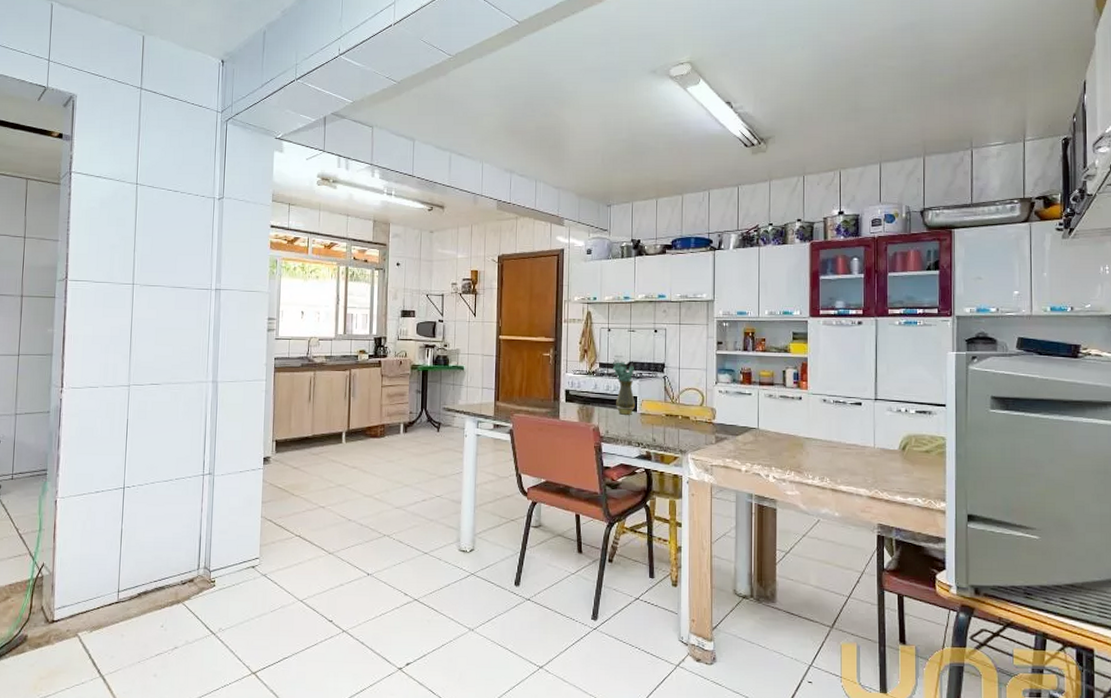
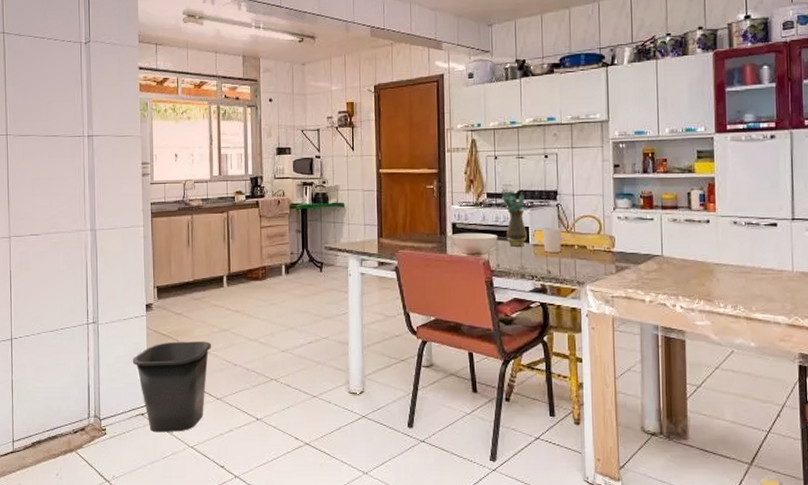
waste bin: none [246,495,327,585] -> present [132,341,212,432]
bowl: none [564,399,608,421] -> present [451,232,498,255]
cup: none [649,398,670,422] -> present [542,227,565,253]

